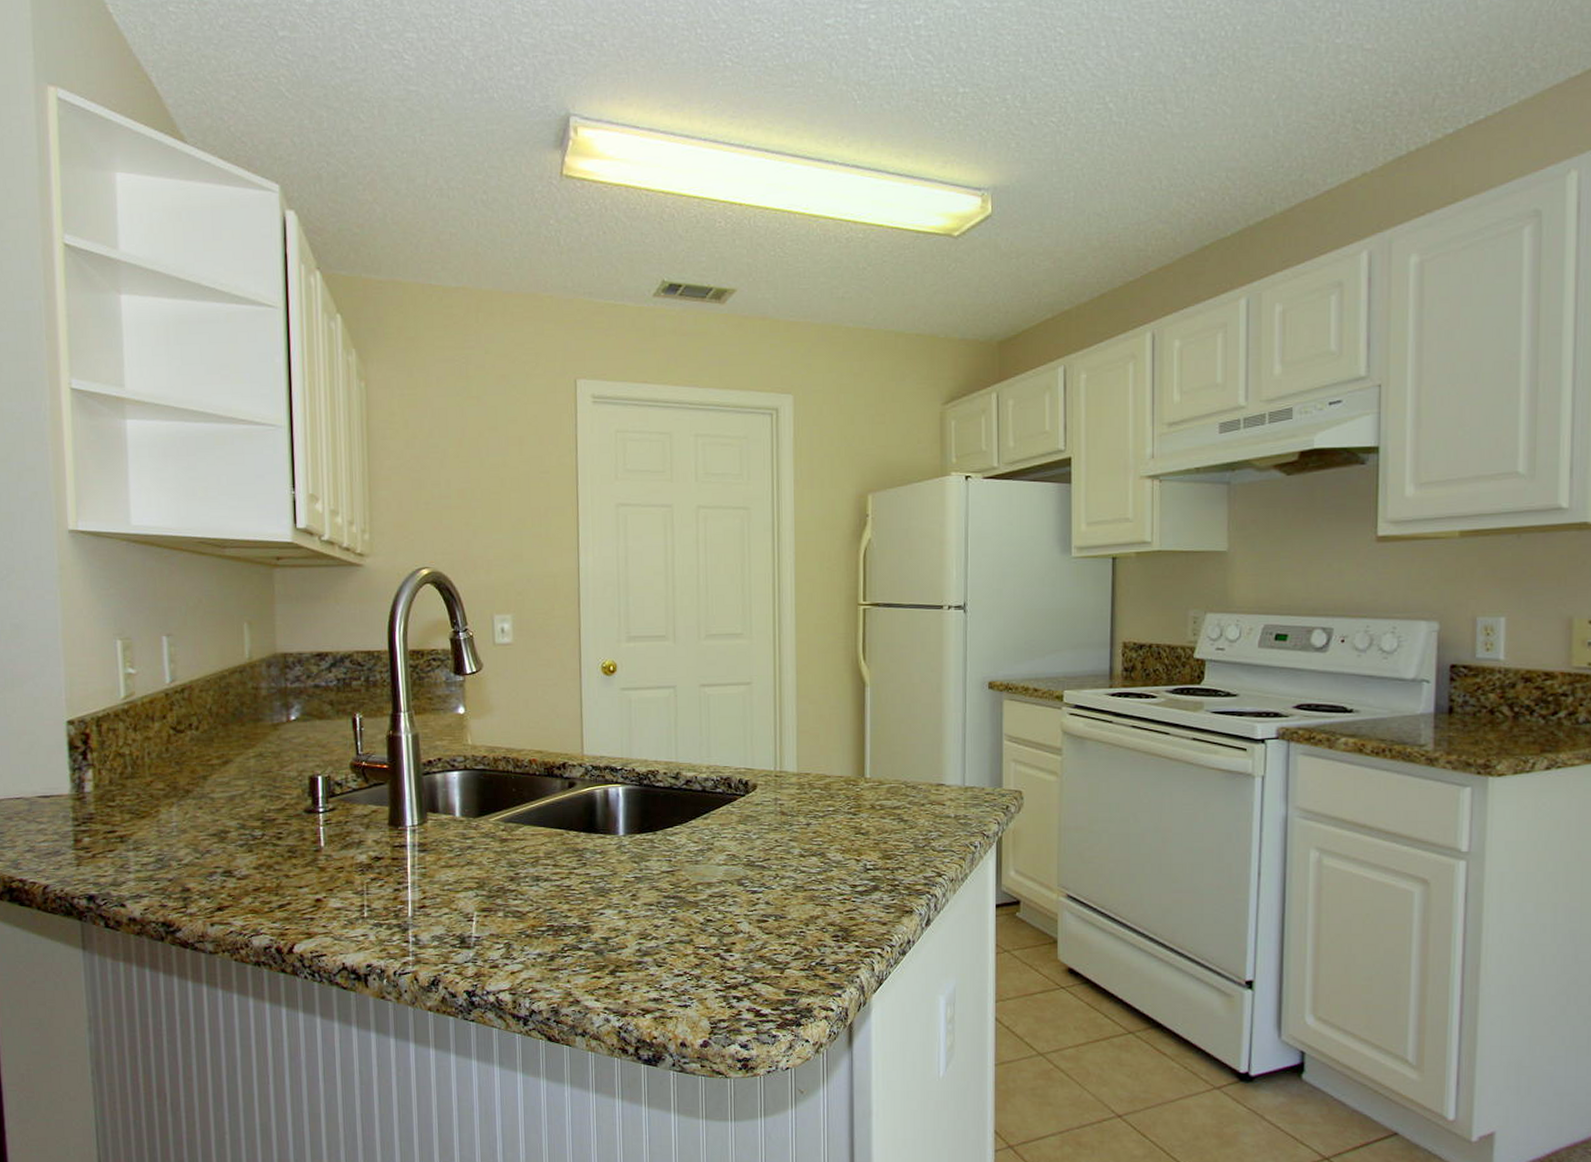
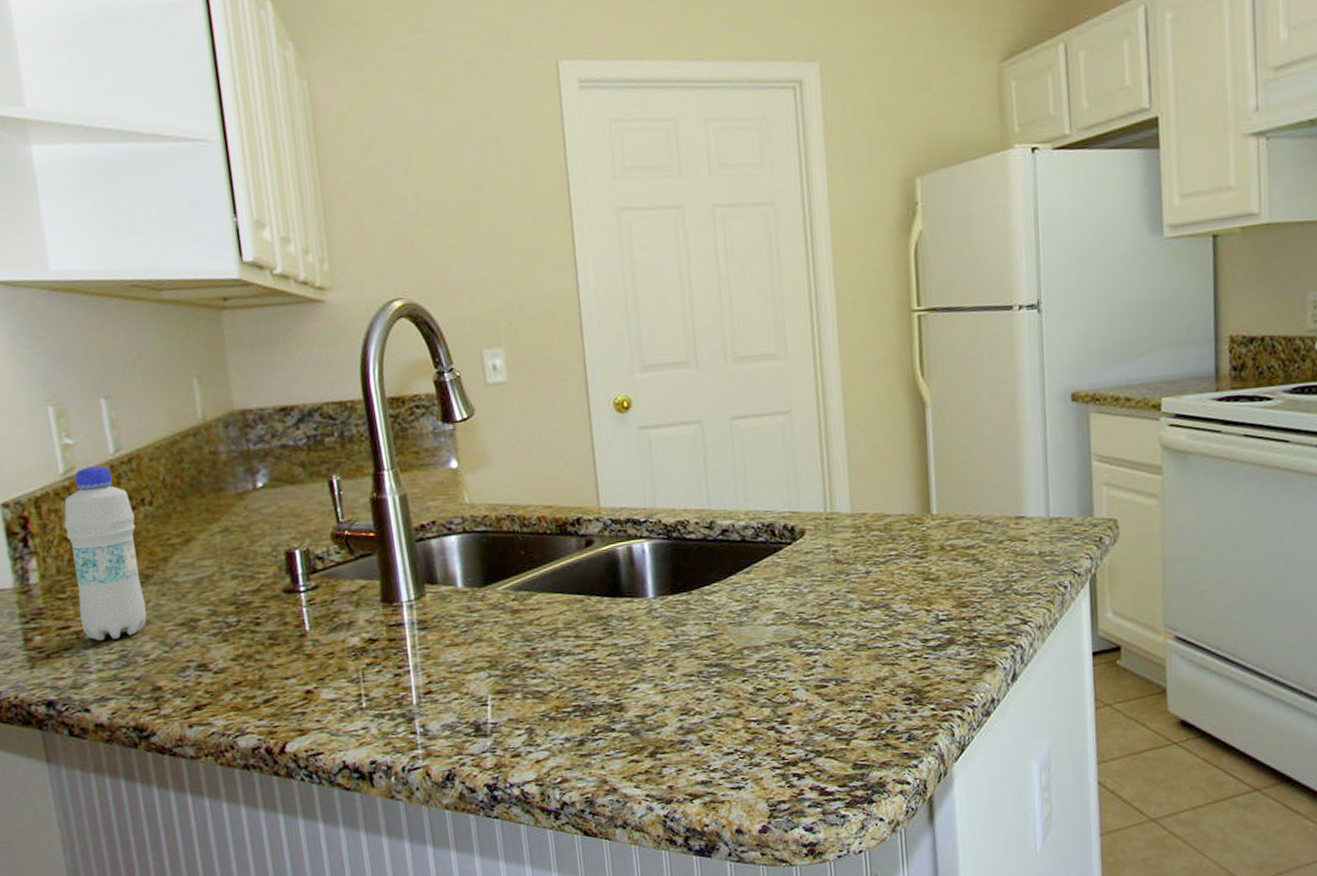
bottle: none [120,694,184,844] -> present [64,466,147,640]

